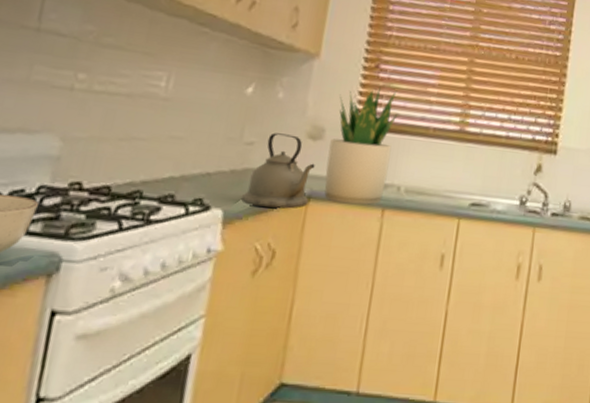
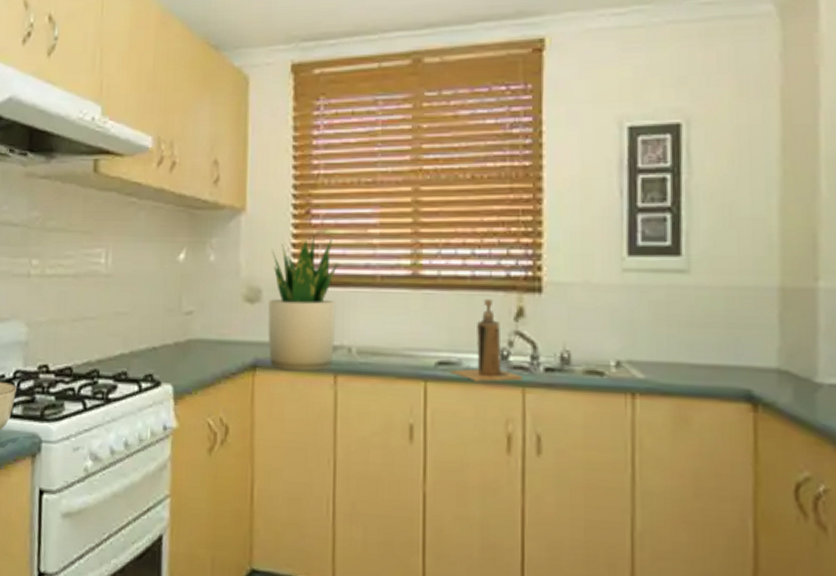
kettle: present [240,133,315,209] -> none [187,299,256,381]
soap dispenser: none [480,155,535,223] -> present [451,299,524,382]

